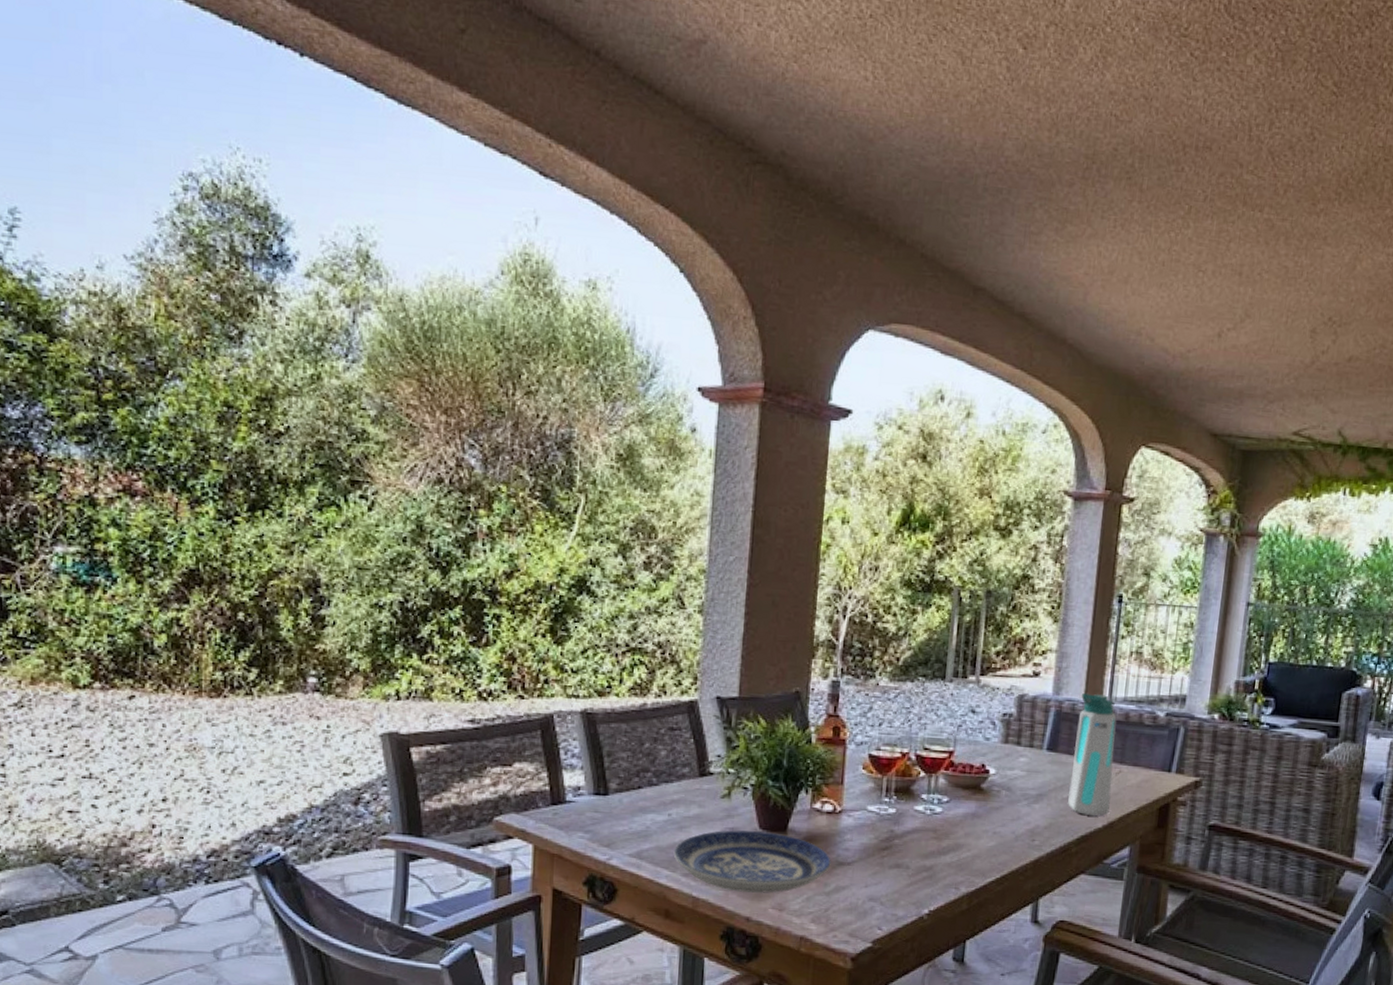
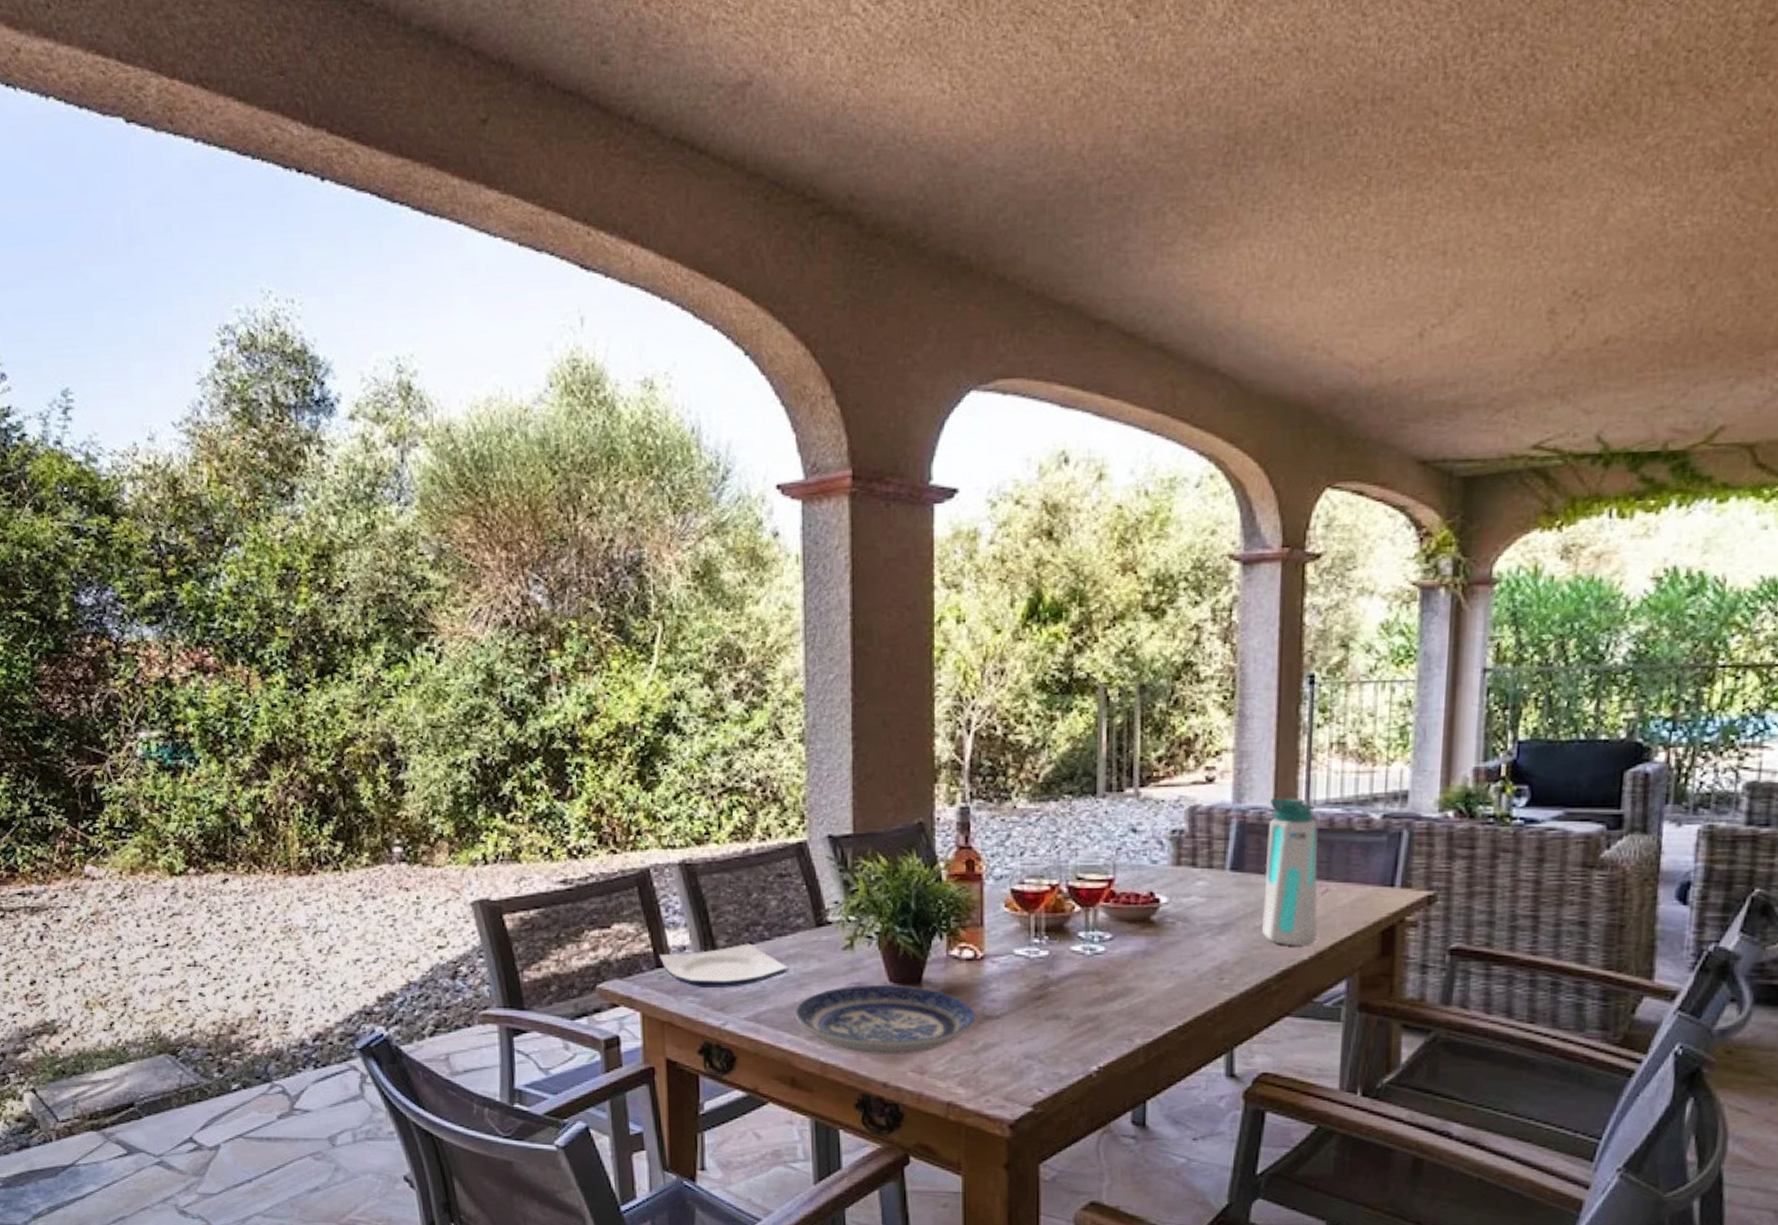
plate: none [555,787,672,826] -> present [659,943,789,987]

